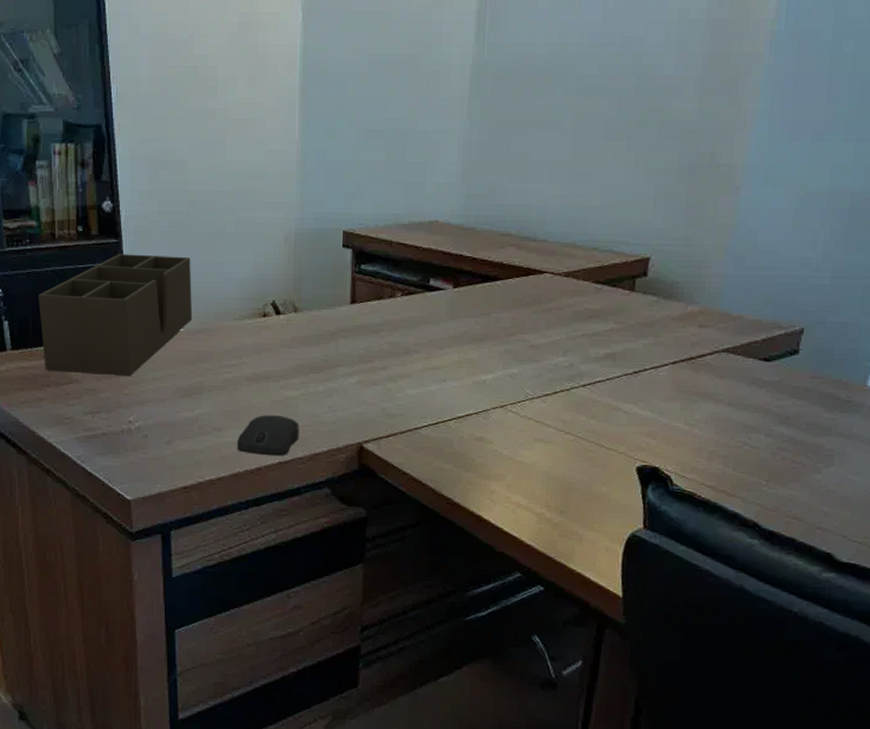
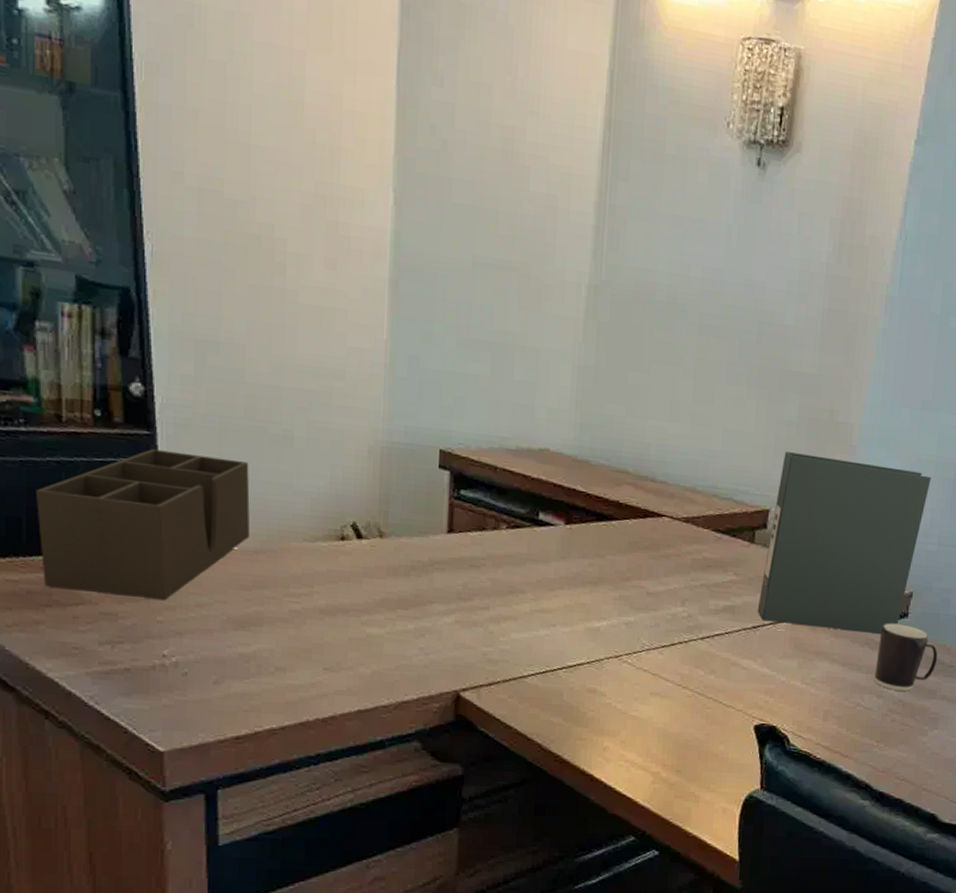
computer mouse: present [237,414,299,457] -> none [306,654,384,704]
binder: none [638,198,824,372] -> present [757,451,932,634]
mug: none [762,361,833,429] -> present [874,623,938,691]

